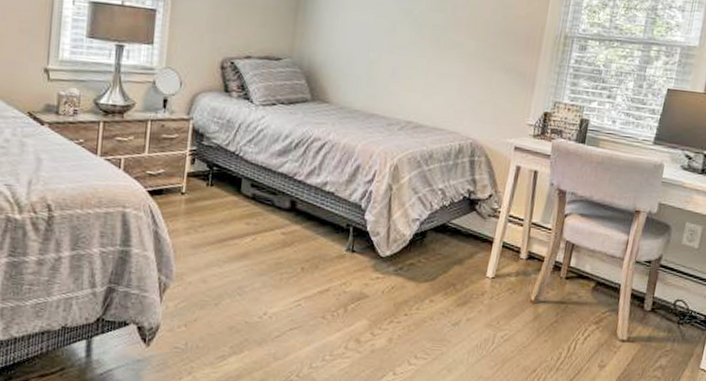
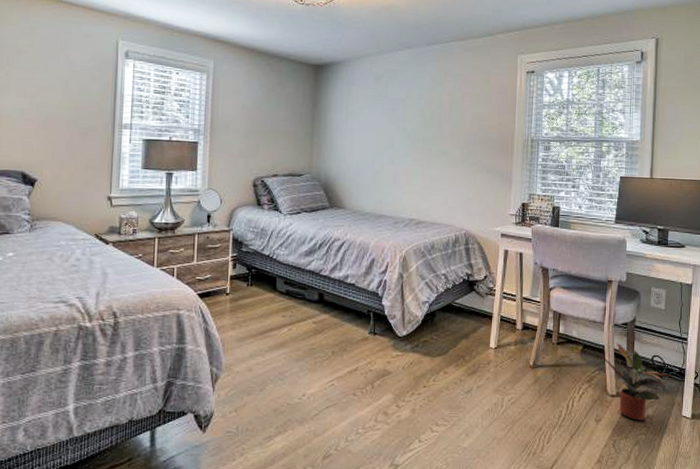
potted plant: none [616,281,693,370] -> present [602,342,670,421]

